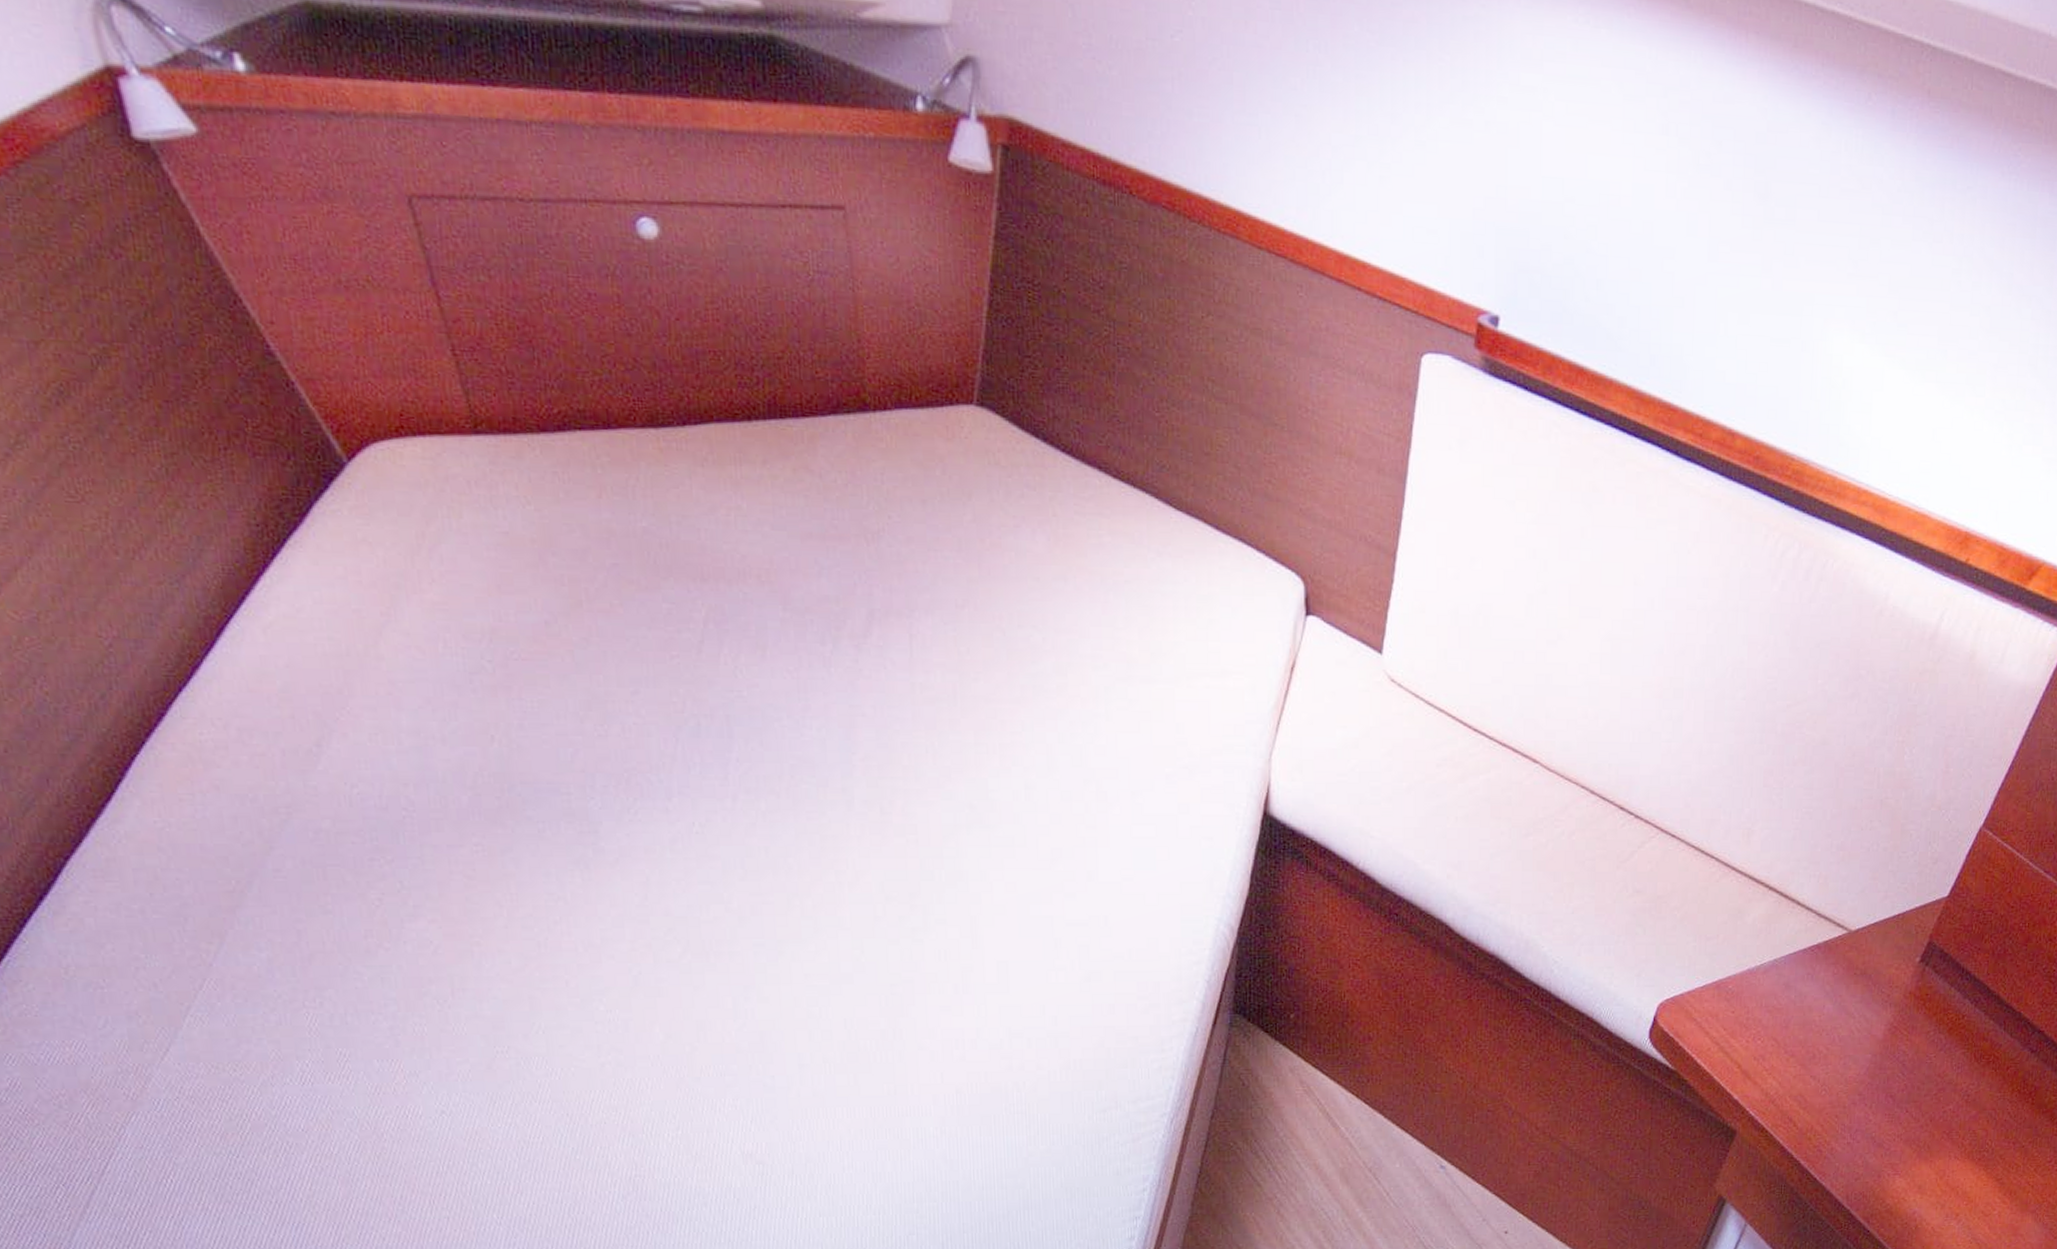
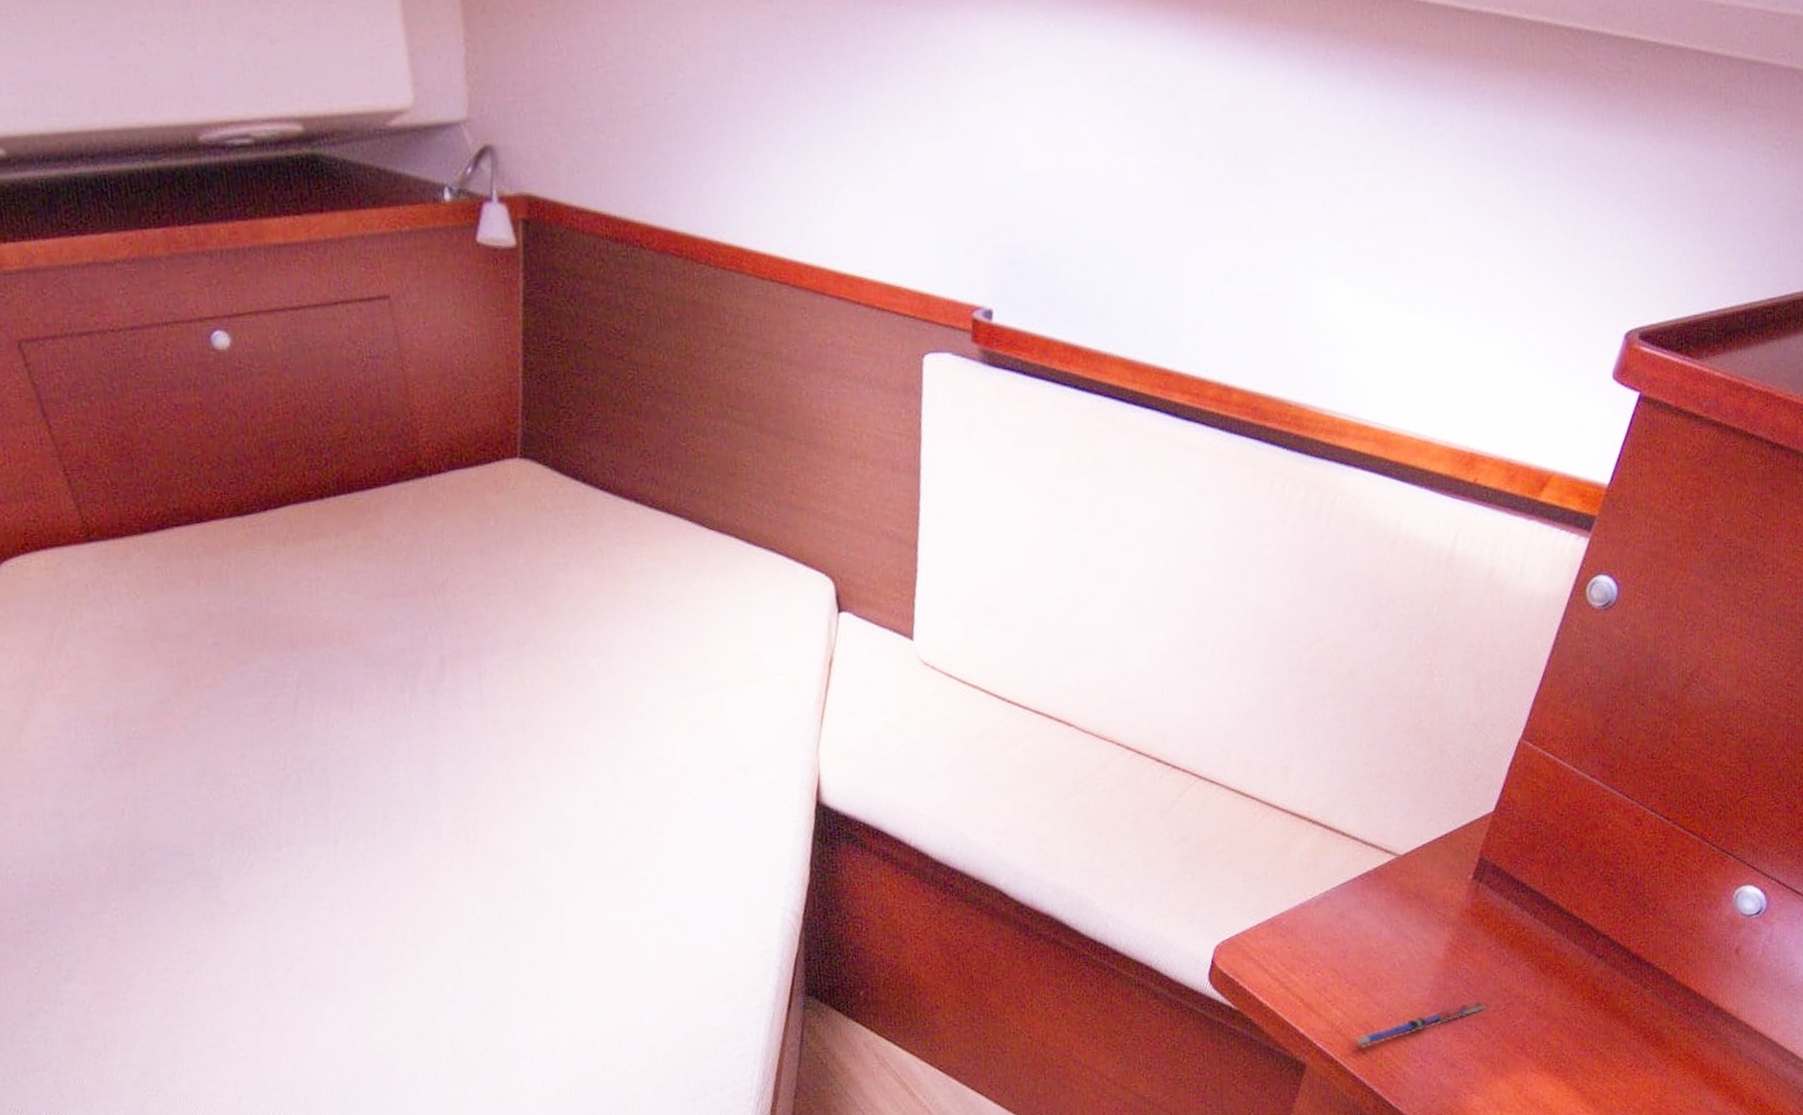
pen: none [1786,1083,1918,1119] -> present [1353,1000,1486,1047]

